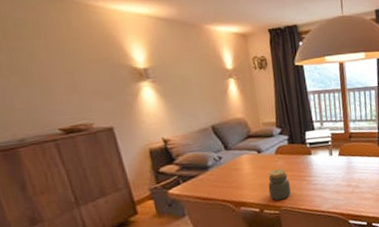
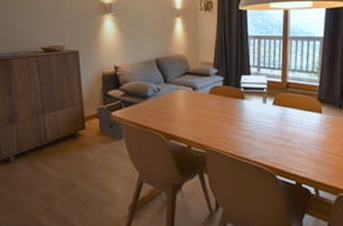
jar: present [268,168,291,201] -> none [198,109,220,140]

